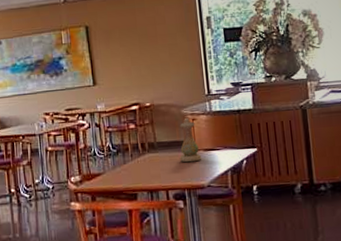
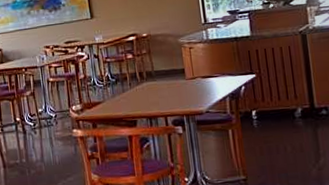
vase: present [179,117,202,163] -> none [176,46,200,90]

